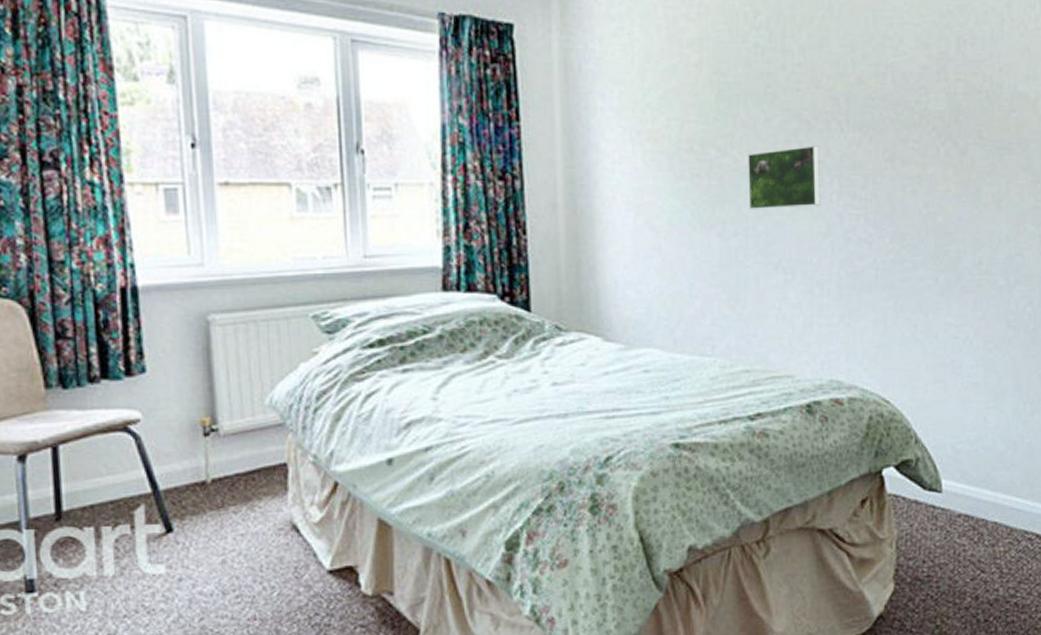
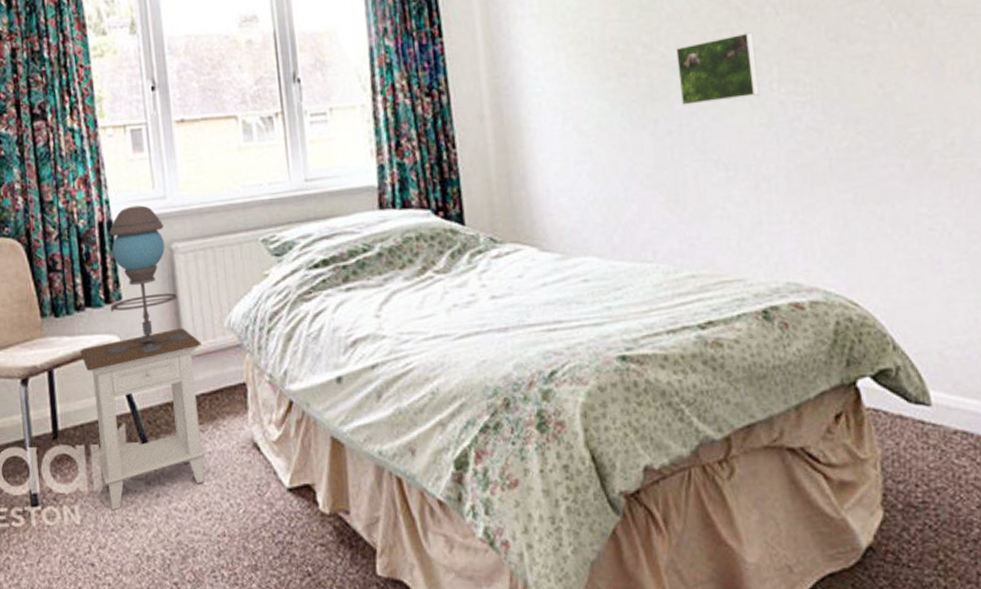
nightstand: none [92,405,239,596] -> present [80,328,207,511]
table lamp: none [126,272,224,430] -> present [107,205,189,354]

